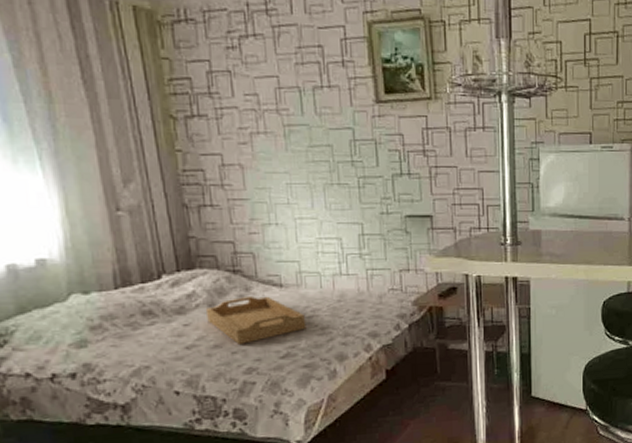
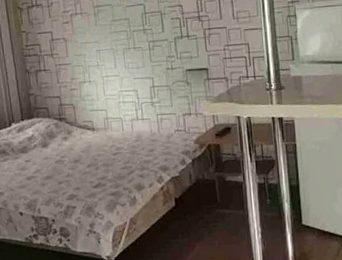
serving tray: present [205,295,307,344] -> none [40,137,113,176]

